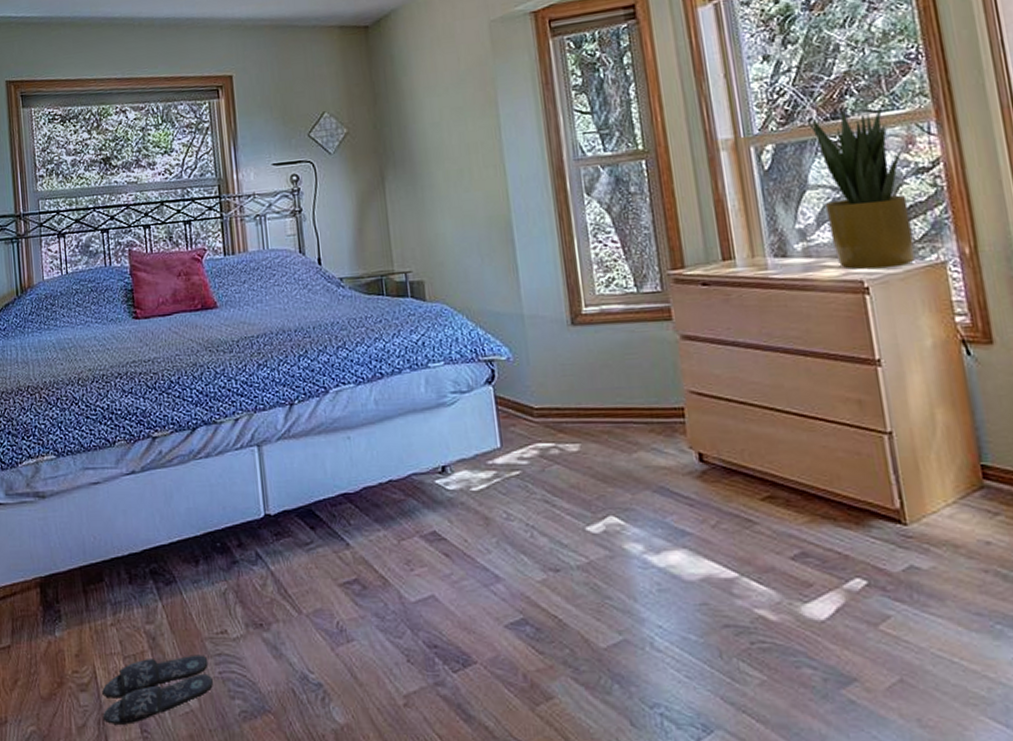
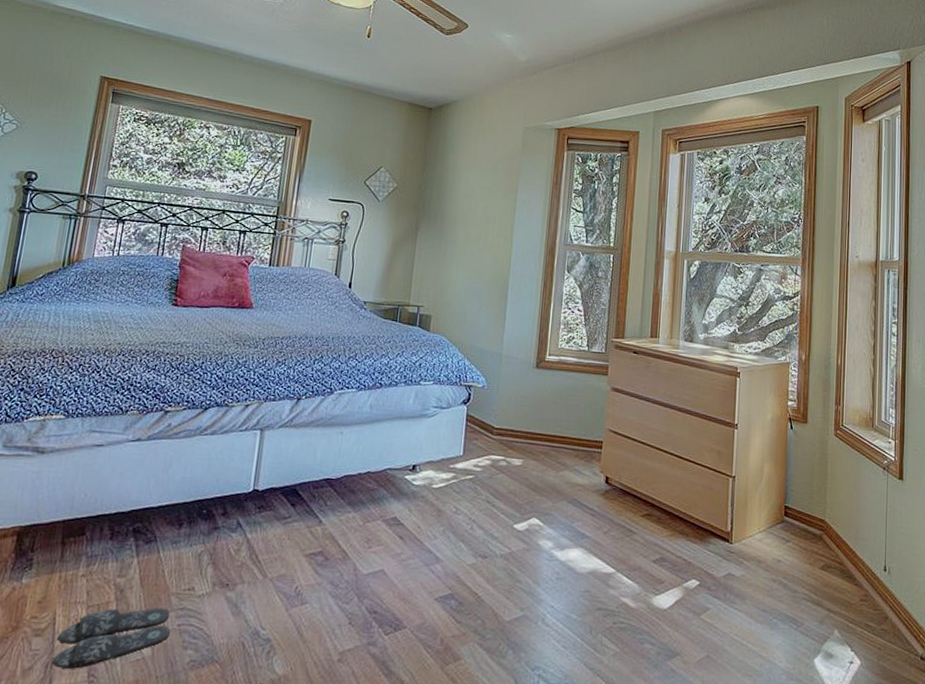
planter: present [806,107,916,269] -> none [723,247,780,361]

